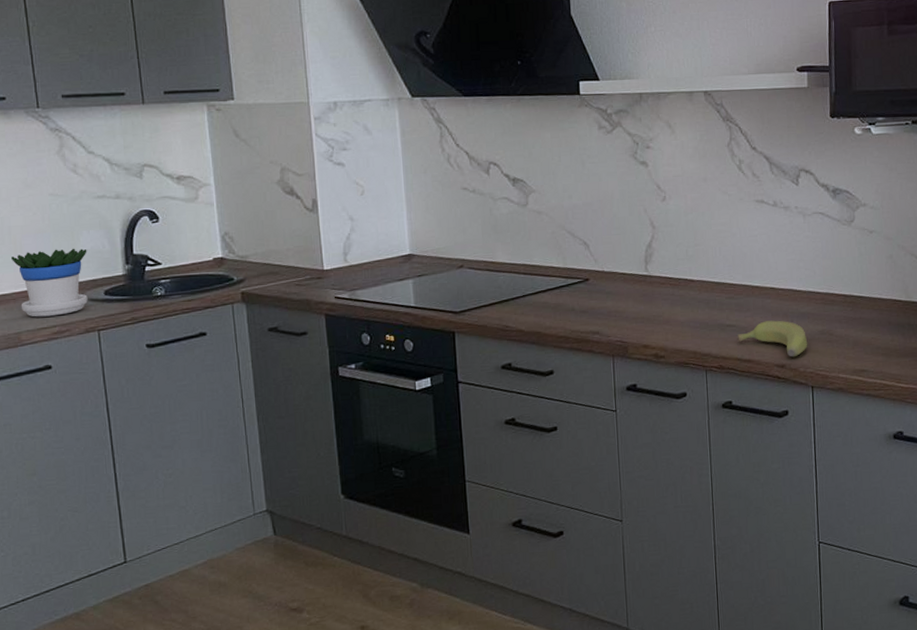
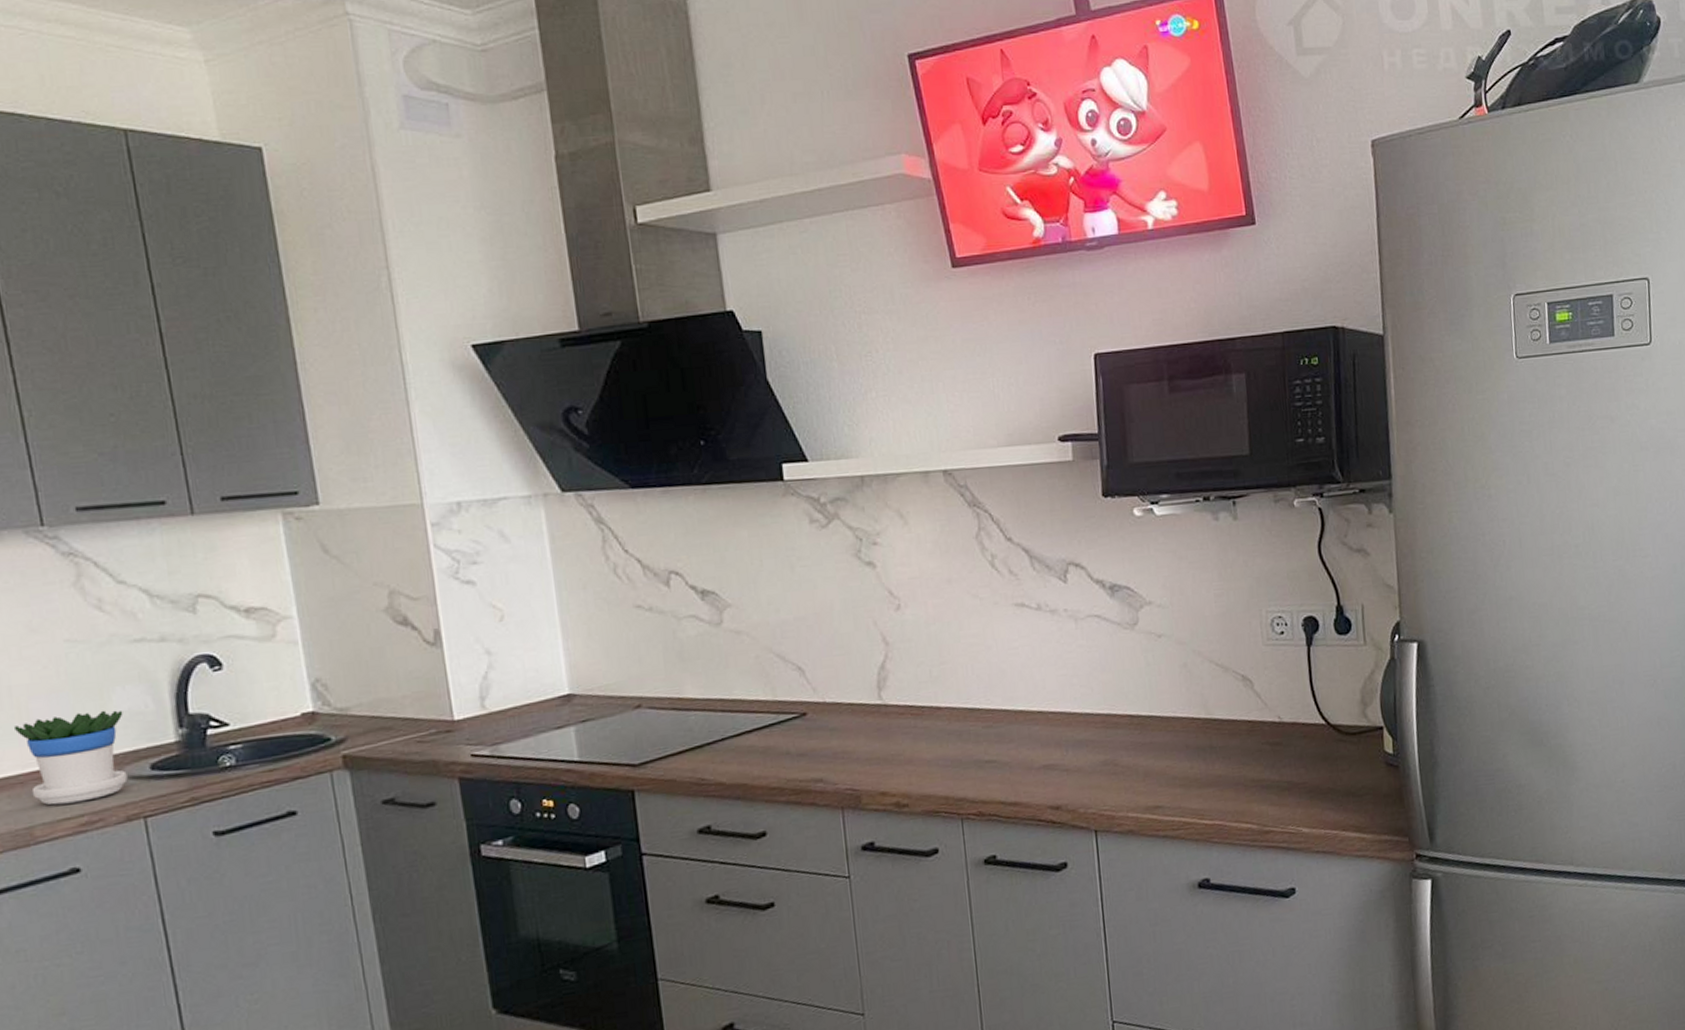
banana: present [737,320,808,357] -> none [999,751,1088,796]

